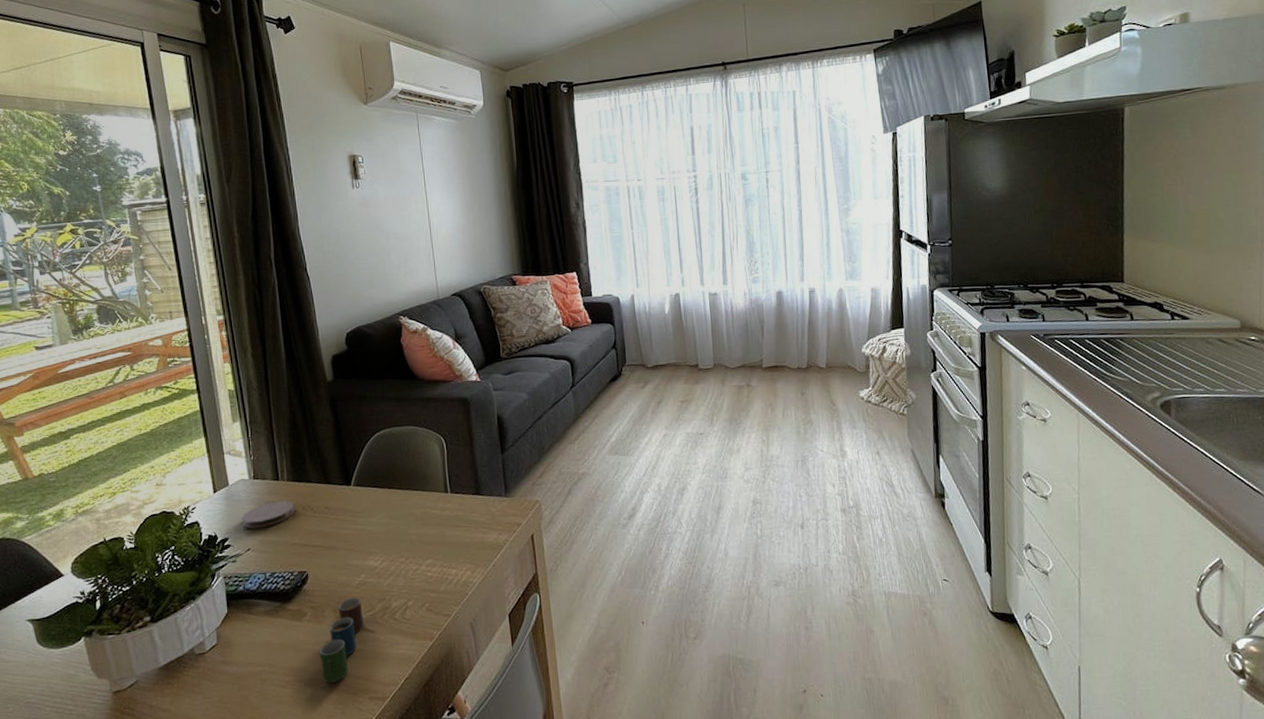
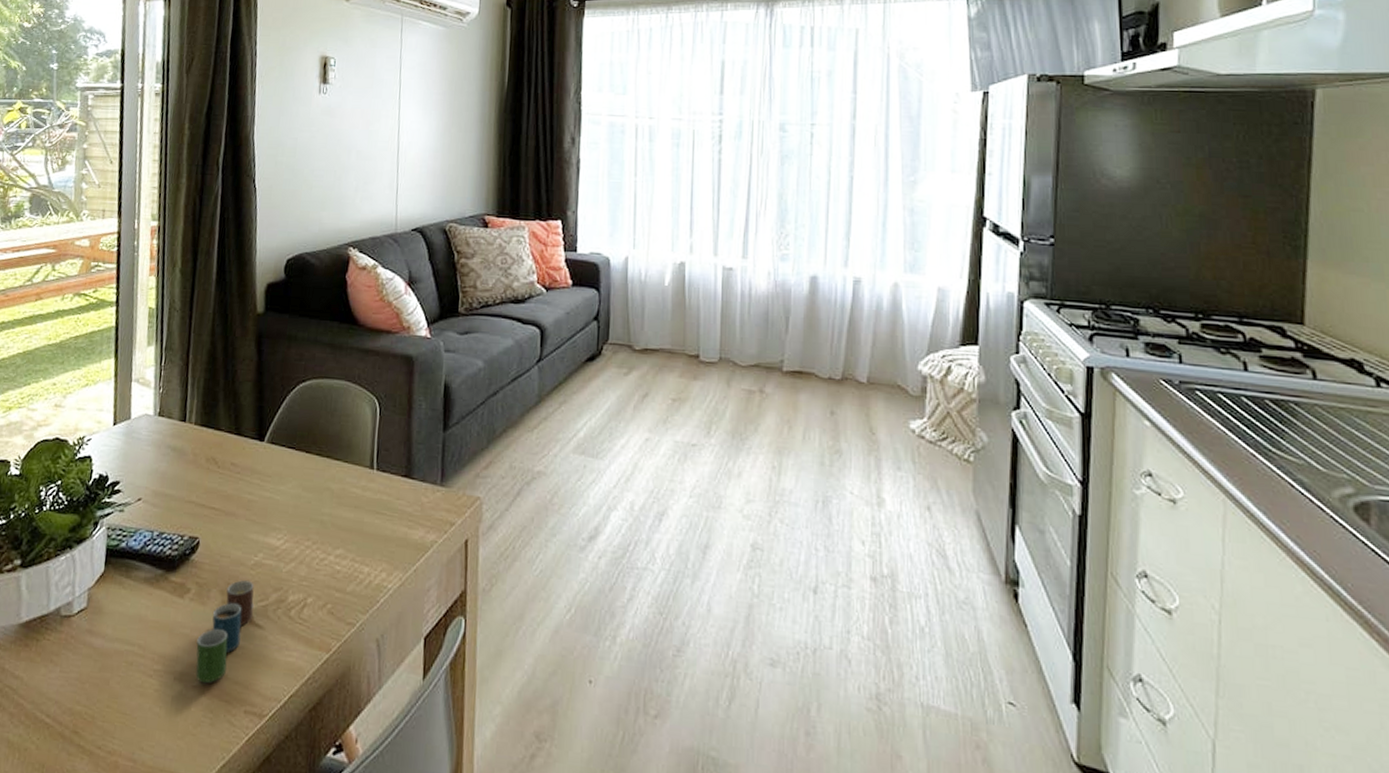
coaster: present [241,500,295,529] -> none [137,446,198,476]

